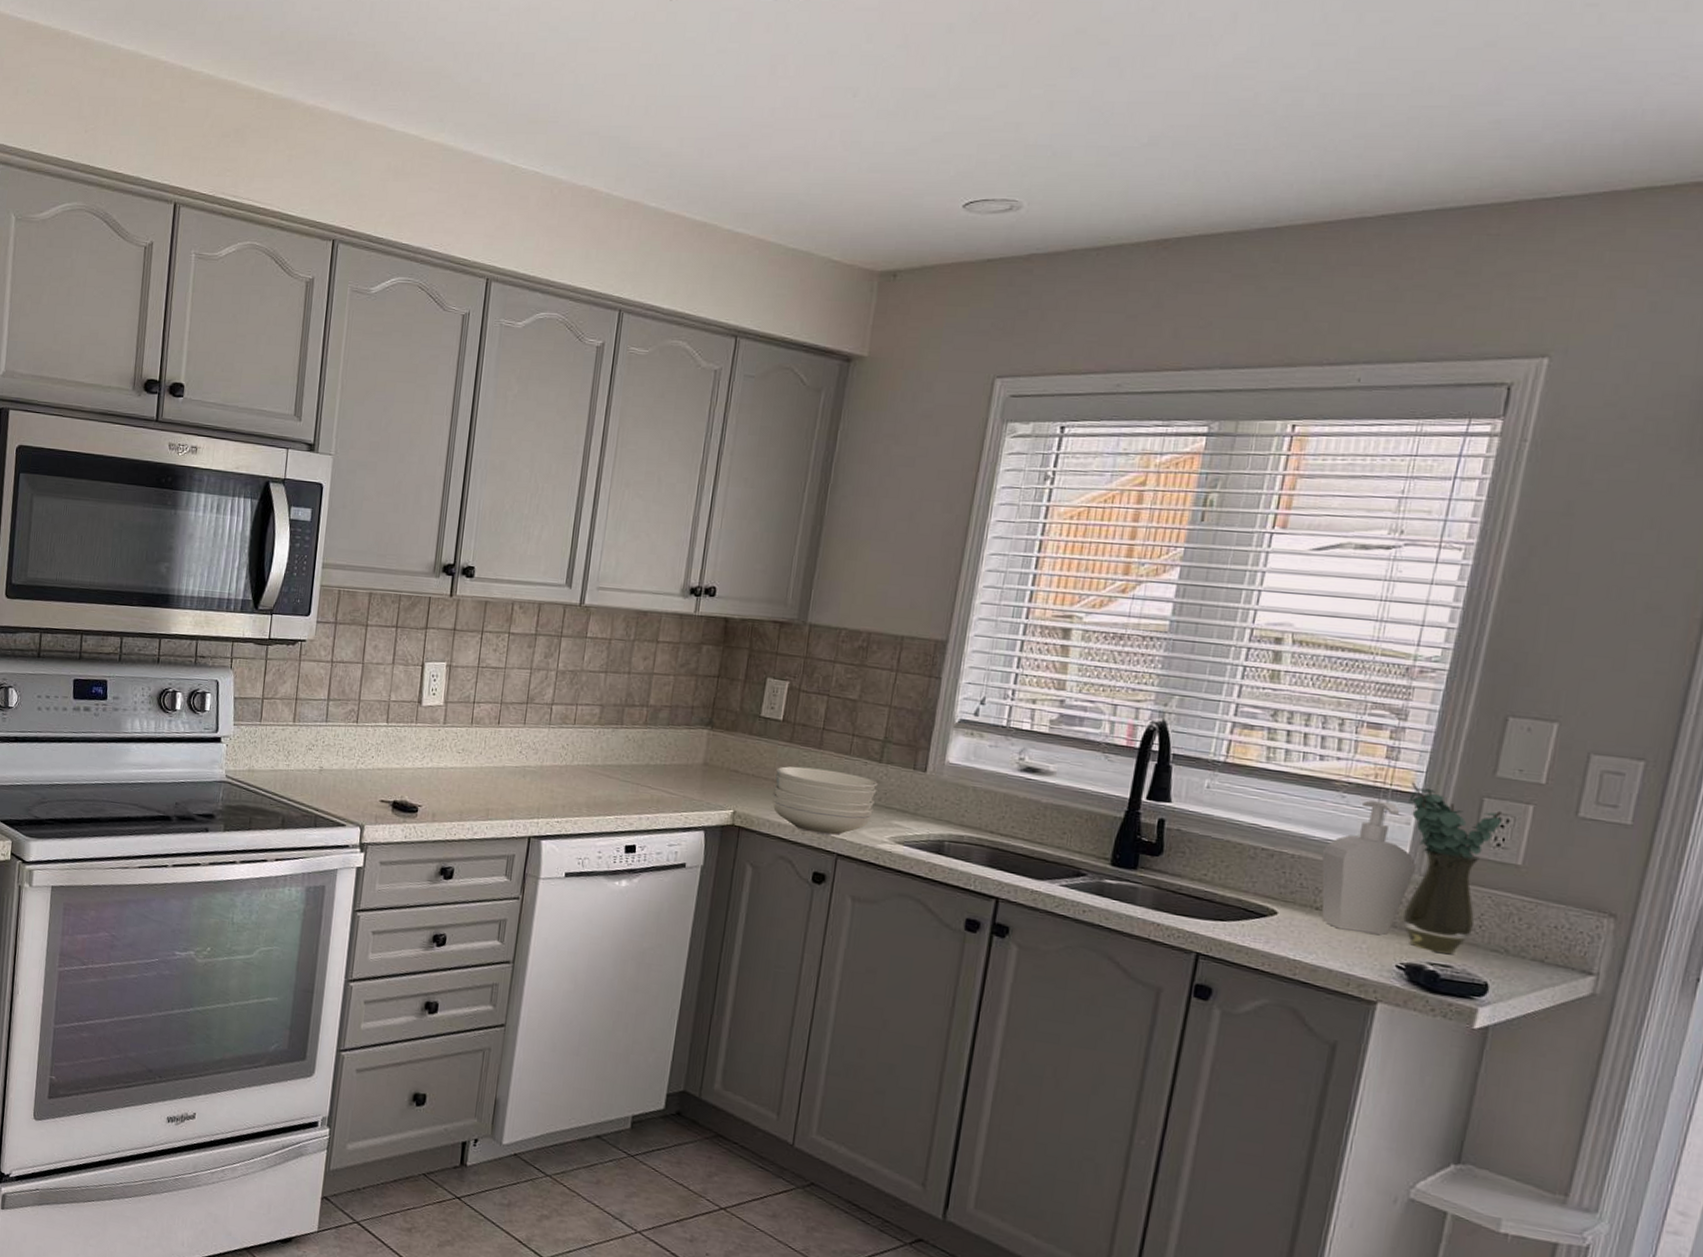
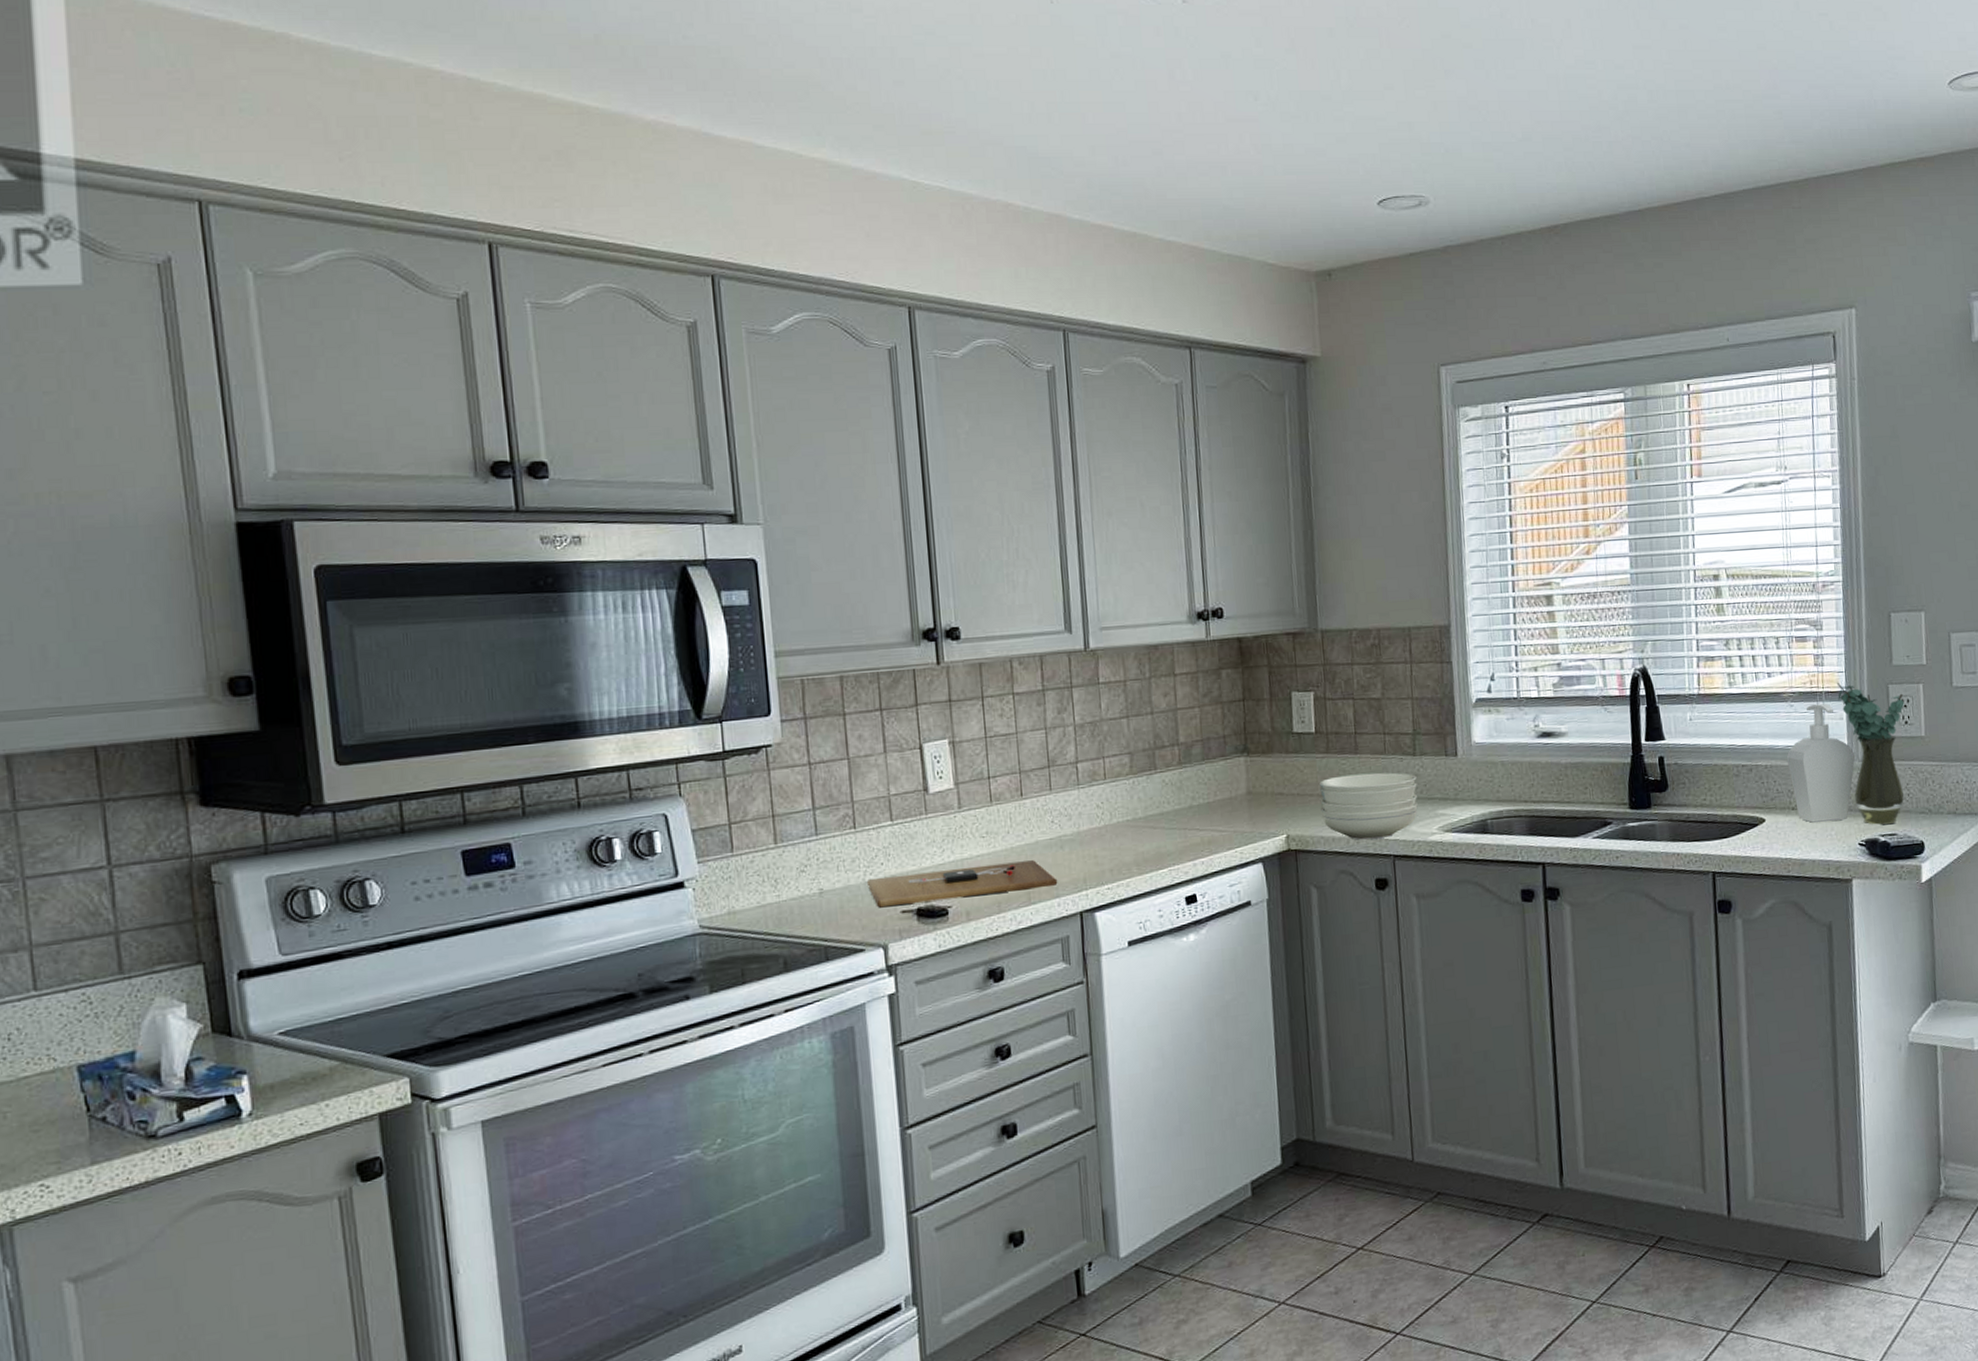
cutting board: none [357,768,515,808] -> present [866,860,1058,908]

